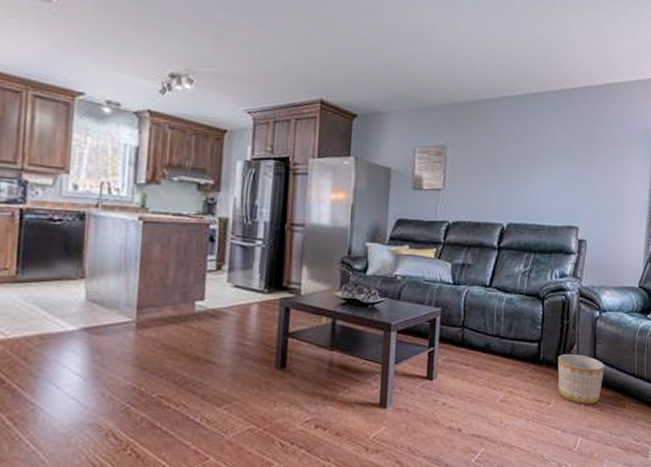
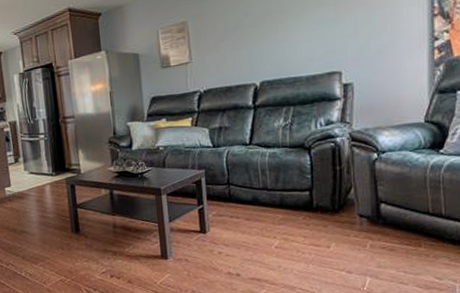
planter: present [557,354,605,404] -> none [334,198,391,246]

